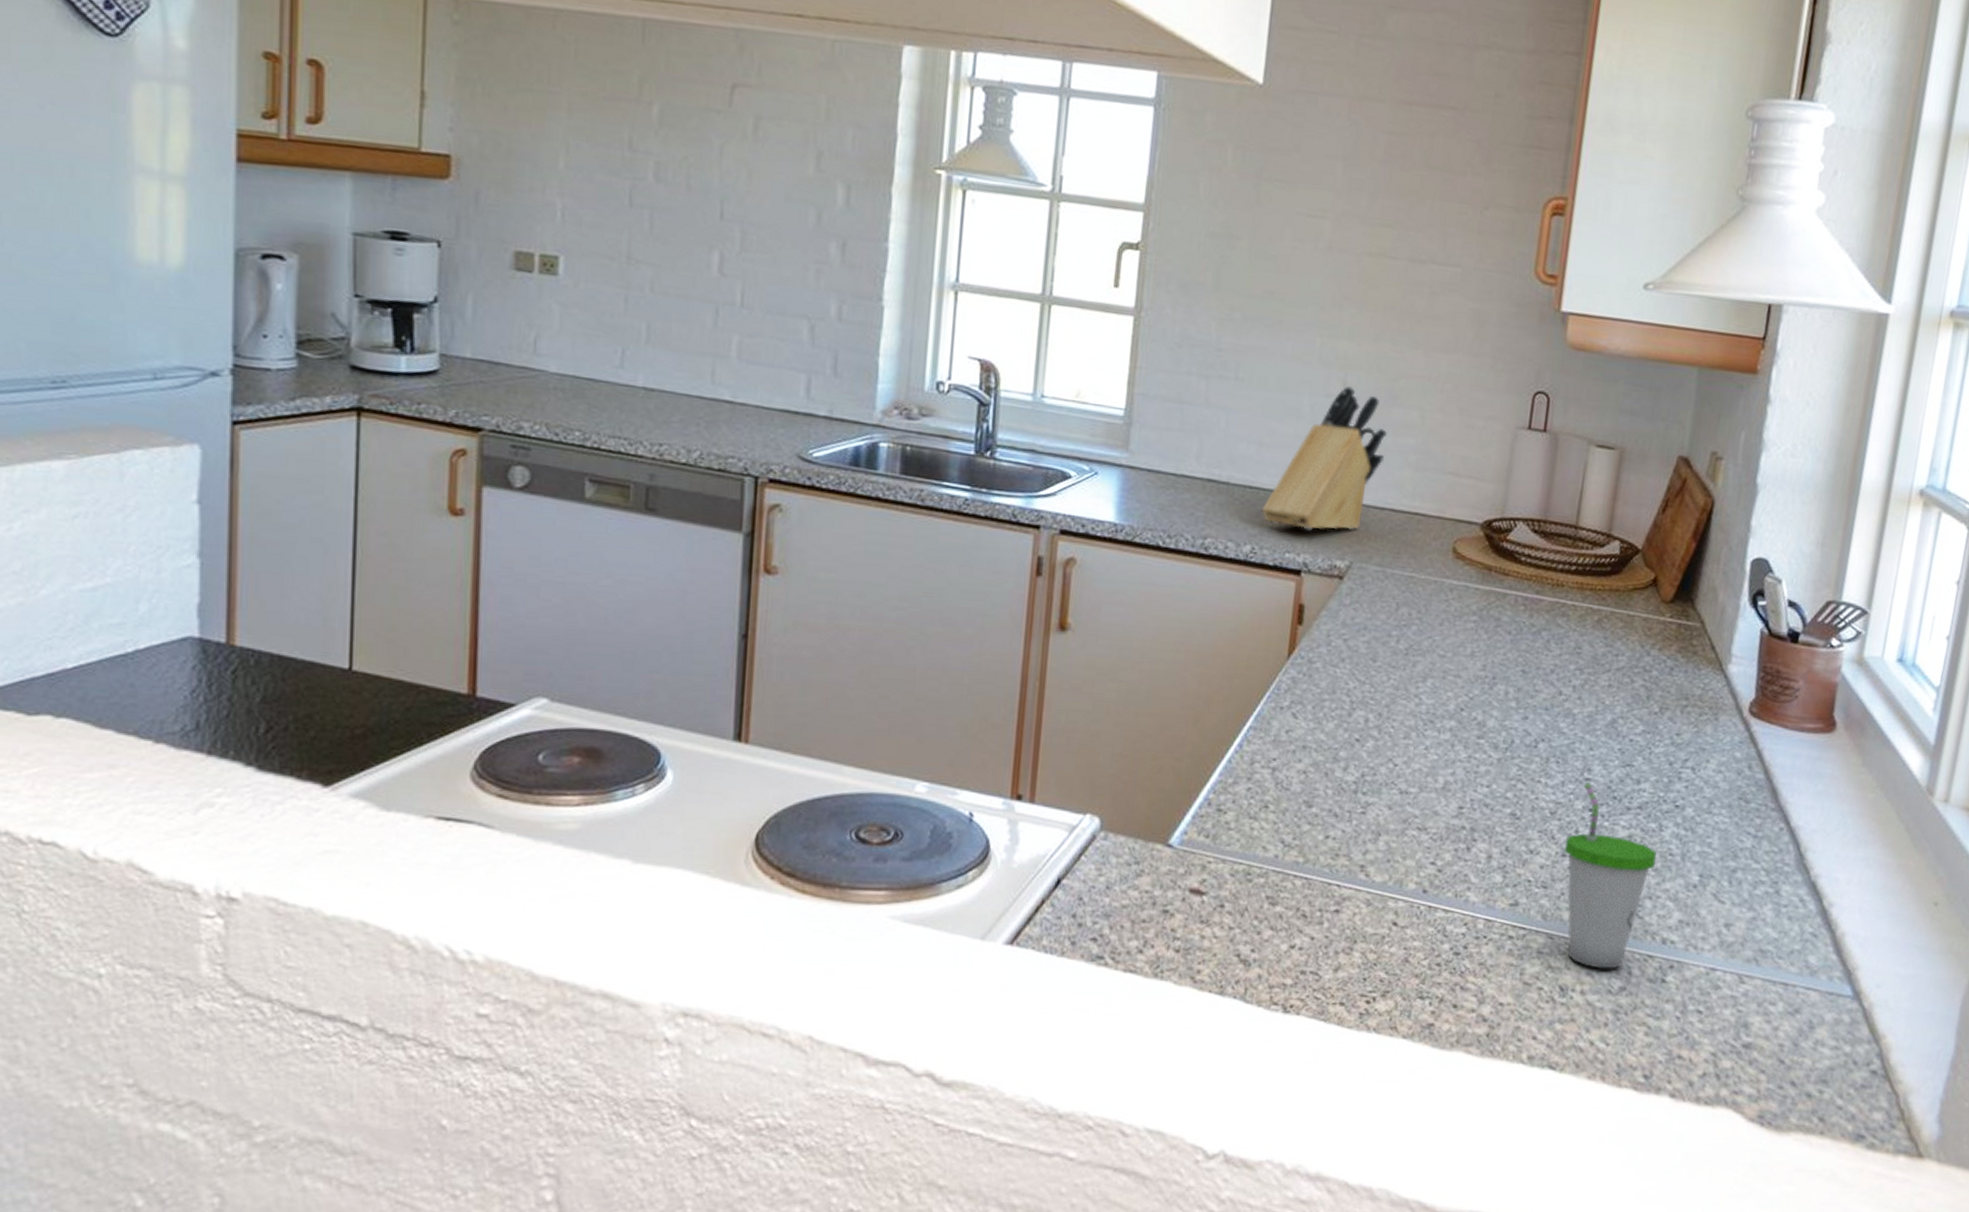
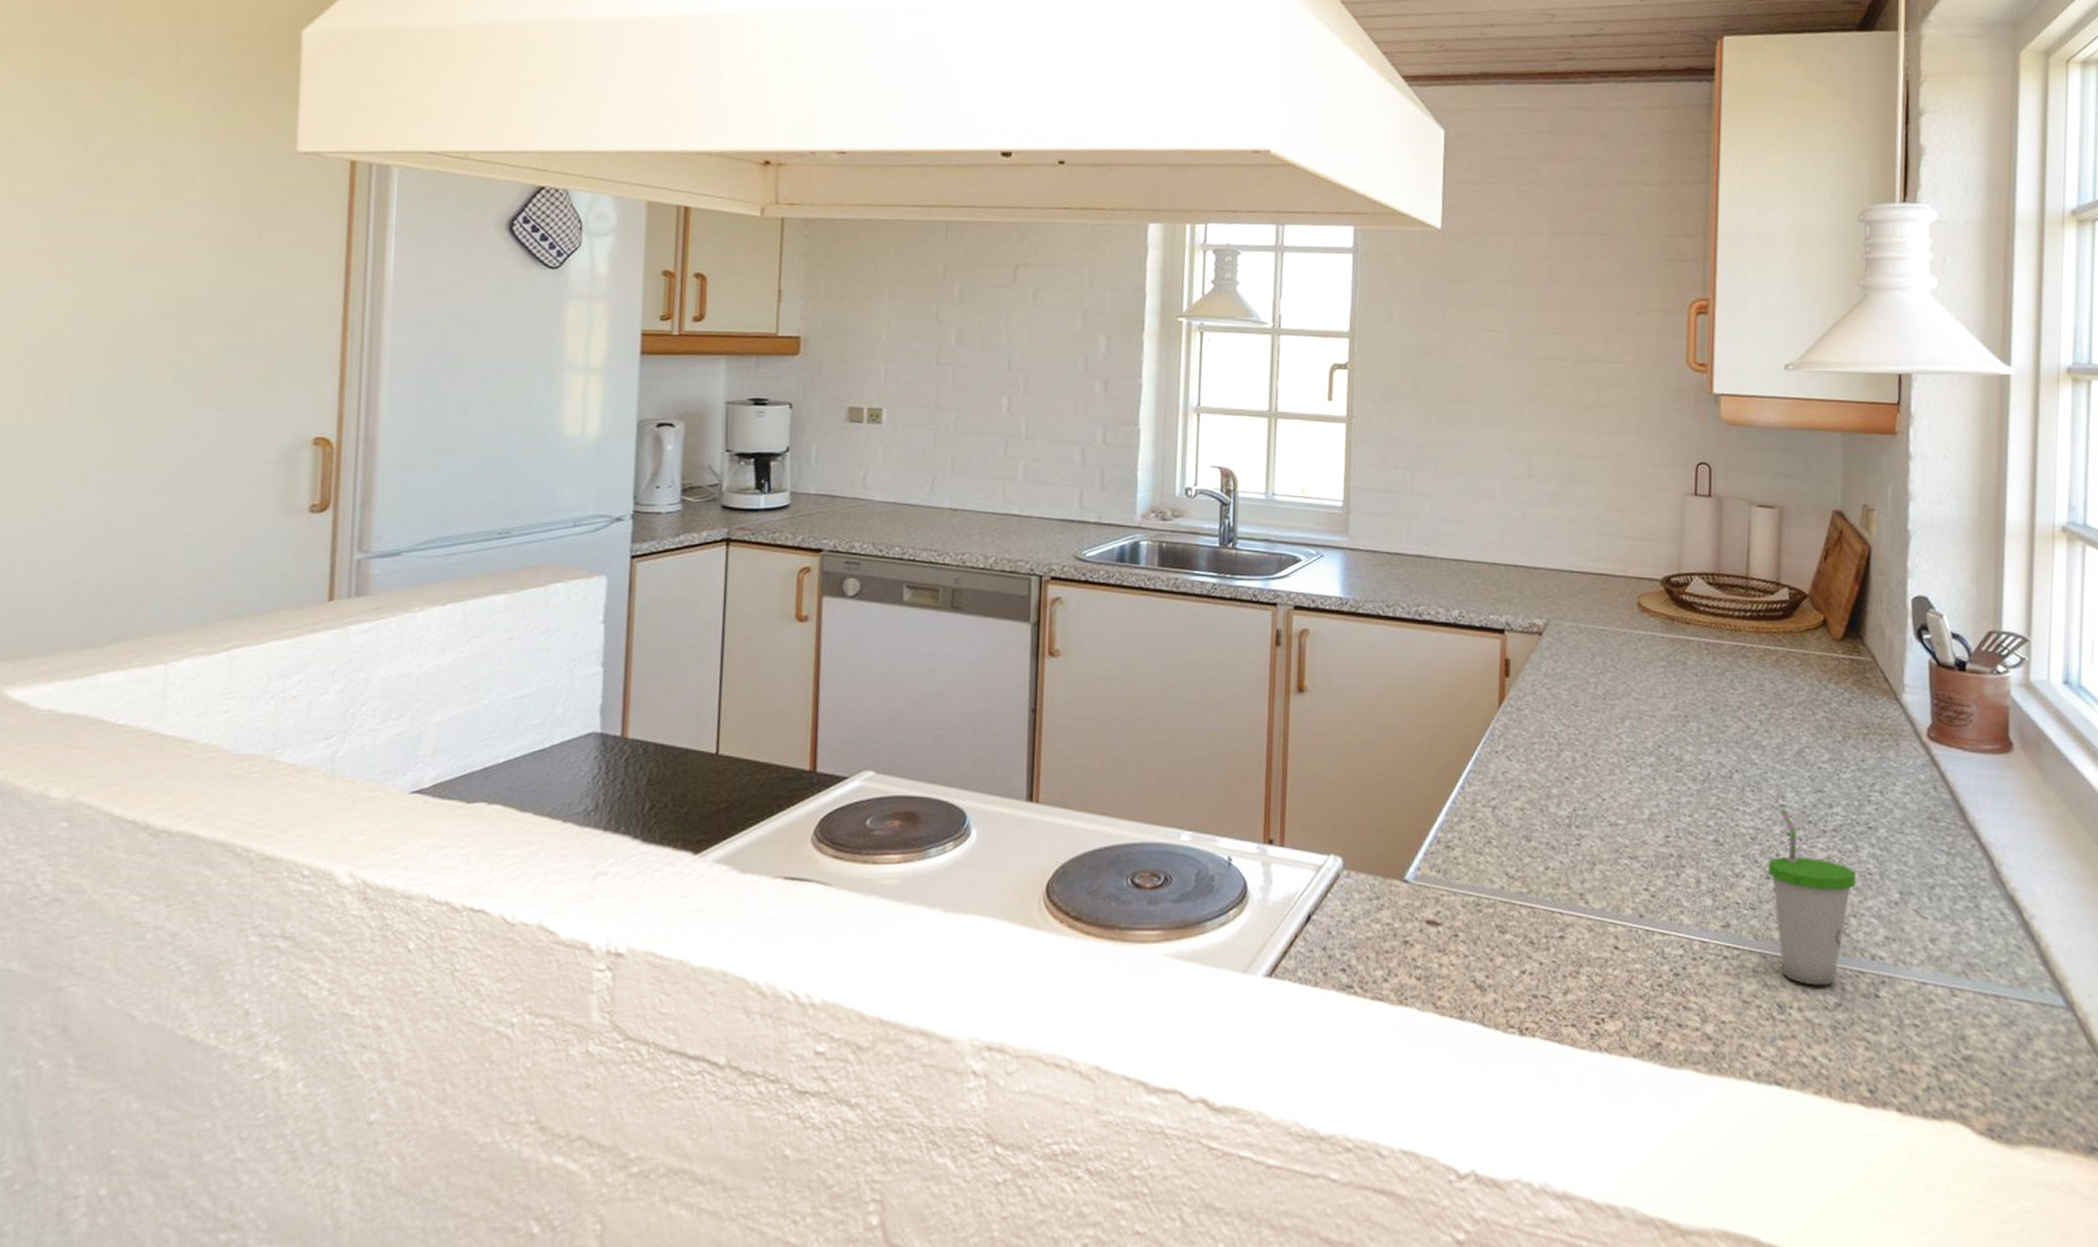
knife block: present [1261,385,1387,531] -> none [1466,468,1570,594]

